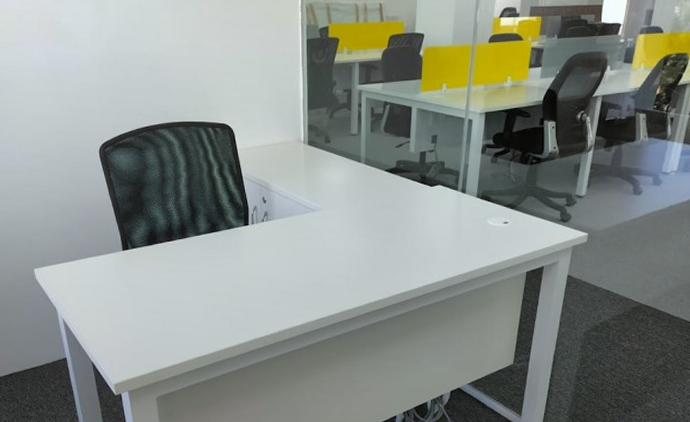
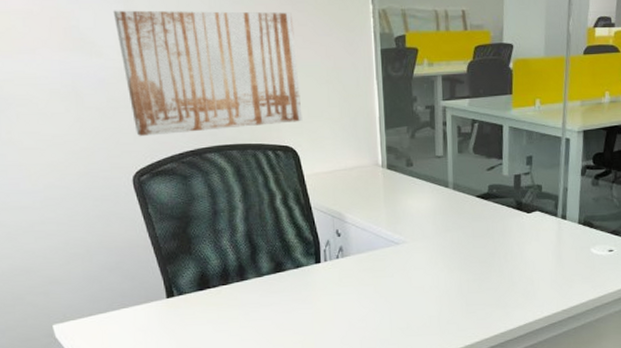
wall art: none [88,7,238,114] -> present [113,10,303,136]

